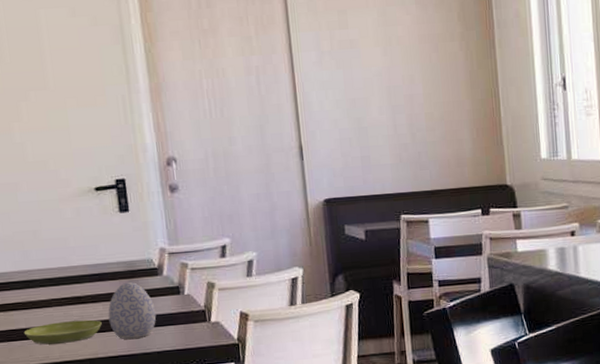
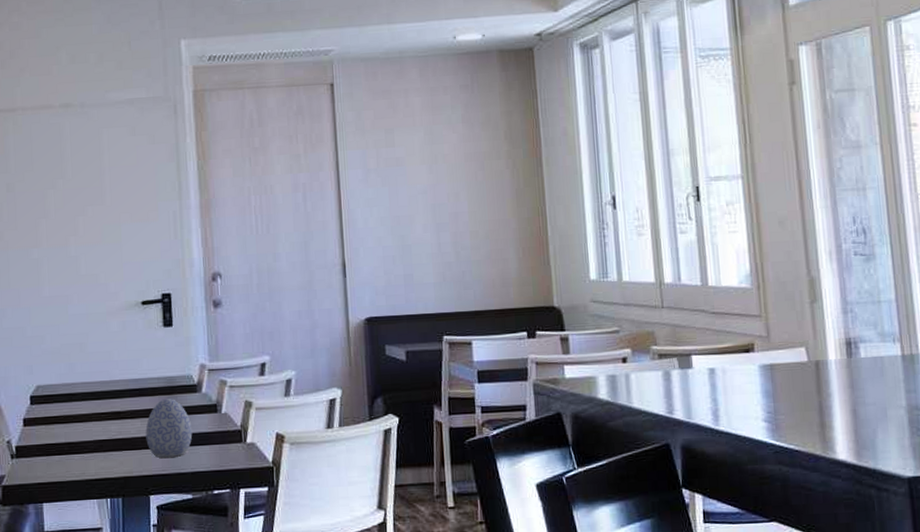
saucer: present [23,319,102,345] -> none [62,436,139,461]

